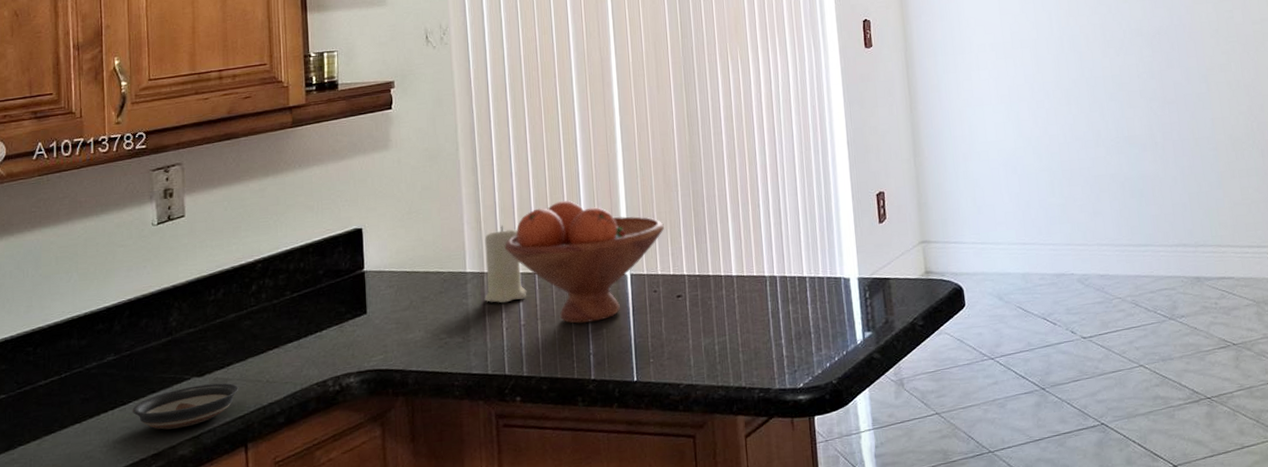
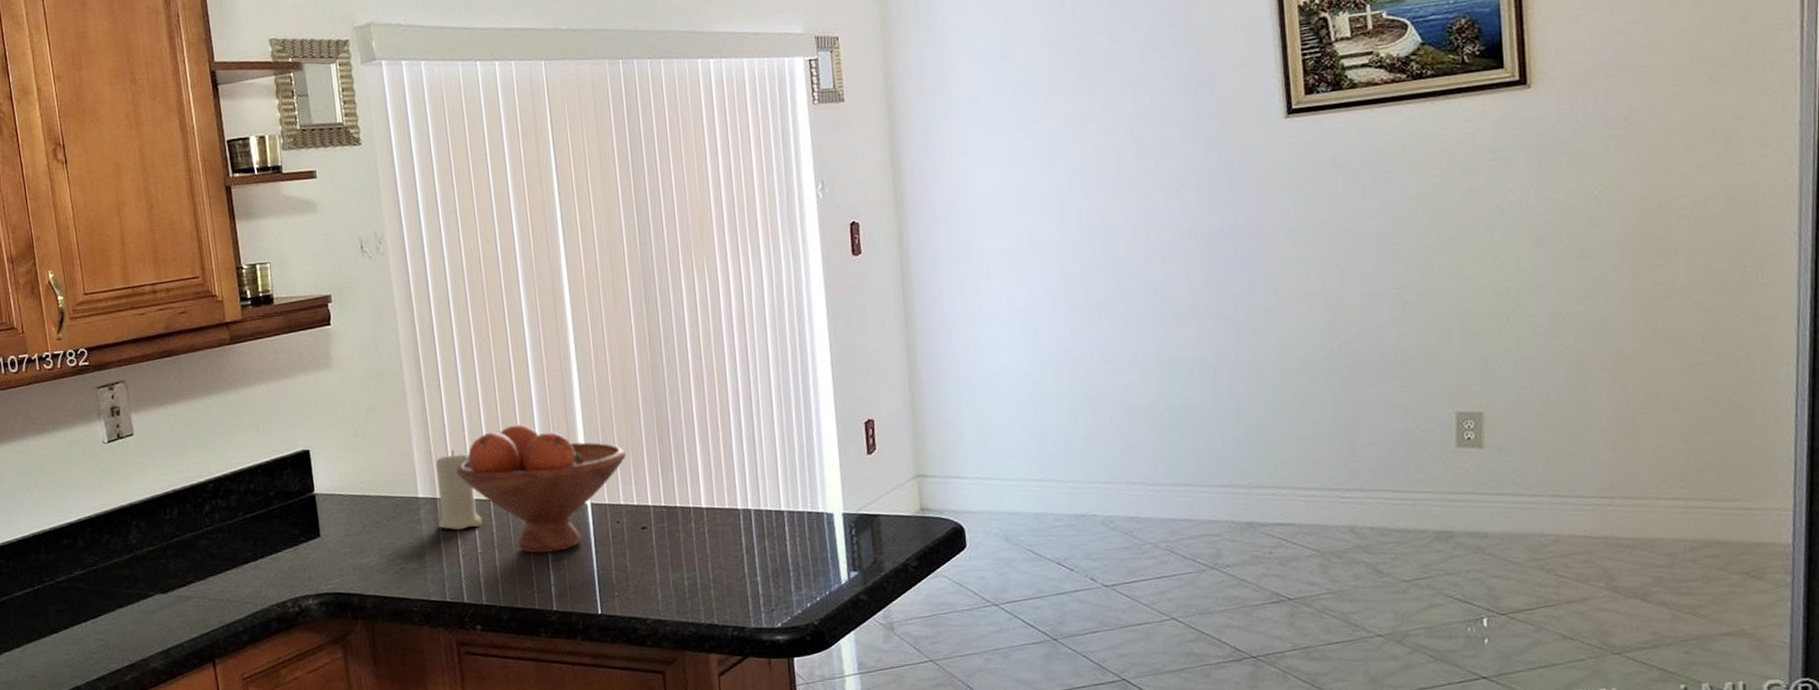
saucer: present [132,383,239,430] -> none [103,600,202,643]

